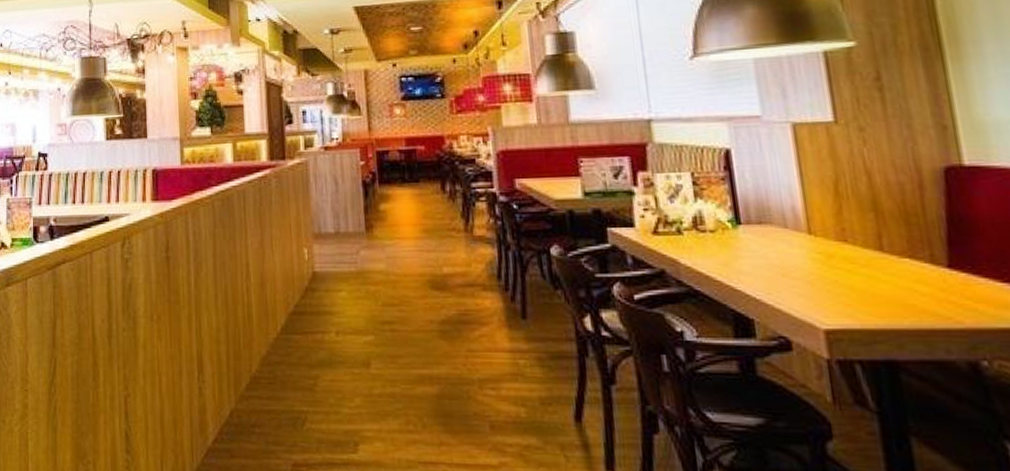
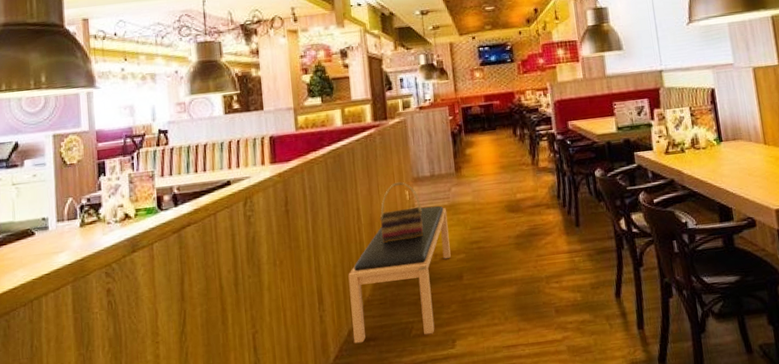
bench: none [233,271,356,431] -> present [348,205,451,344]
woven basket: none [272,237,324,309] -> present [380,182,424,243]

